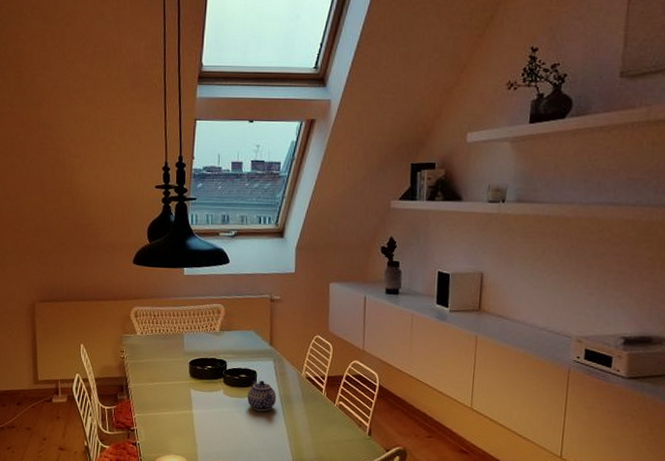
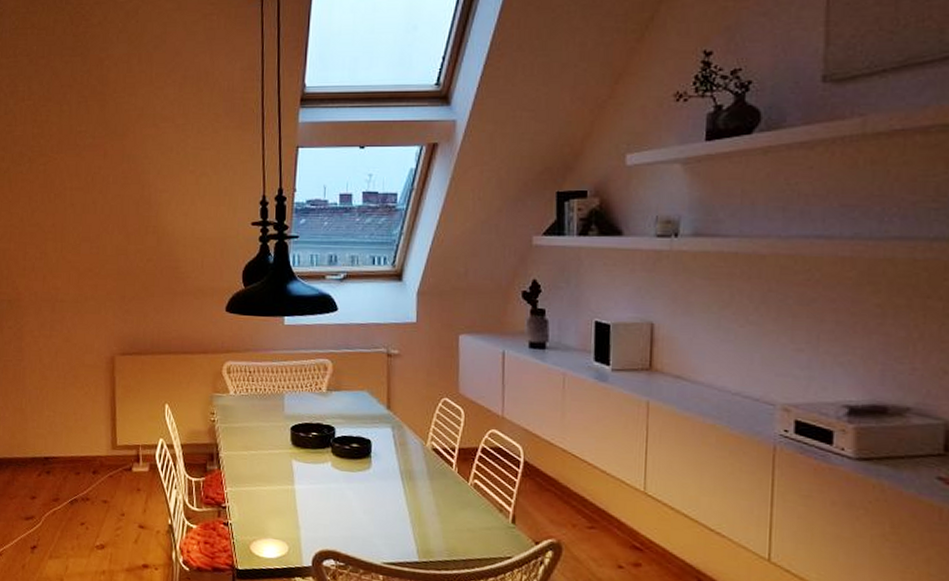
teapot: present [247,380,277,411] -> none [360,451,396,489]

